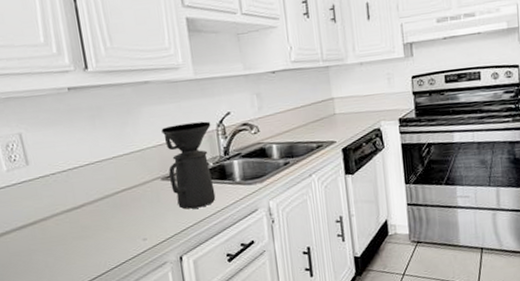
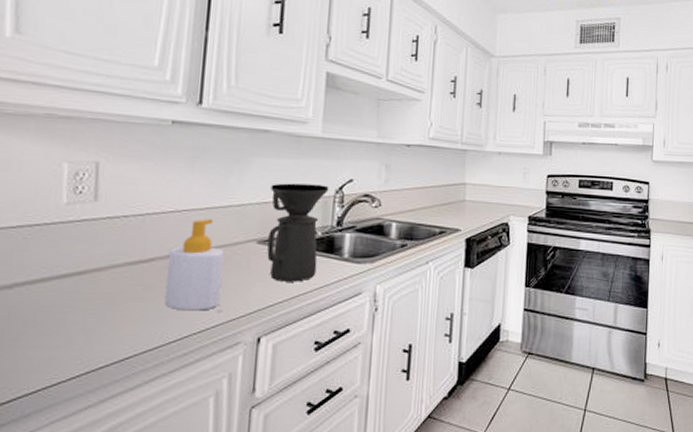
soap bottle: none [93,165,144,243] -> present [164,218,225,311]

